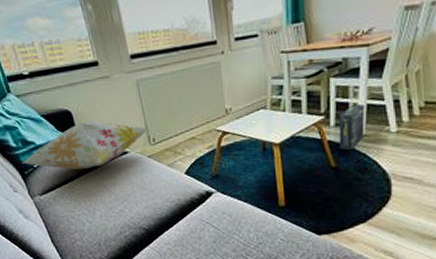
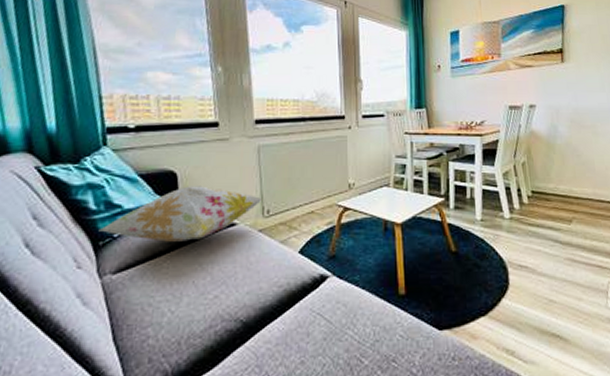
box: present [339,103,365,151] -> none [458,188,482,235]

